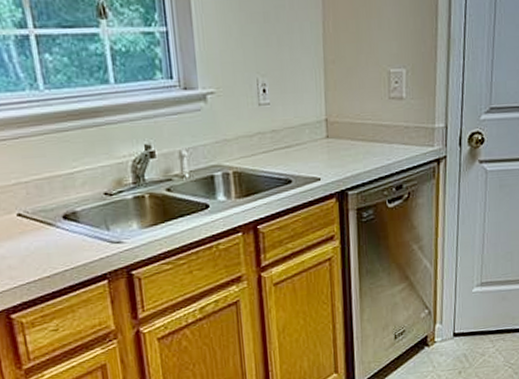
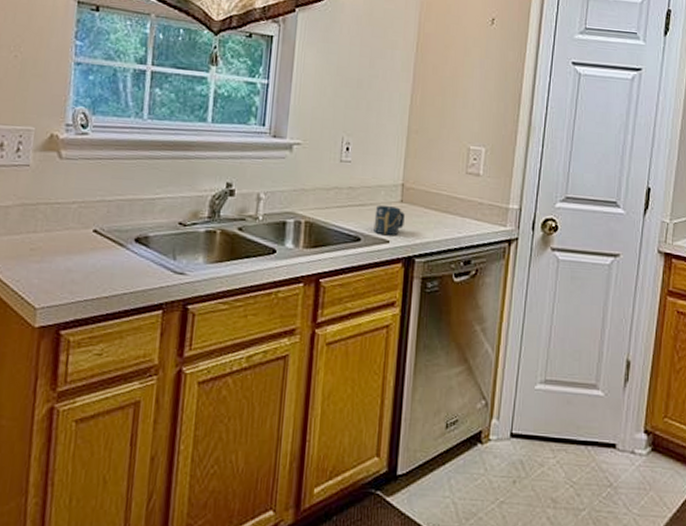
cup: none [301,142,333,174] -> present [373,205,405,236]

